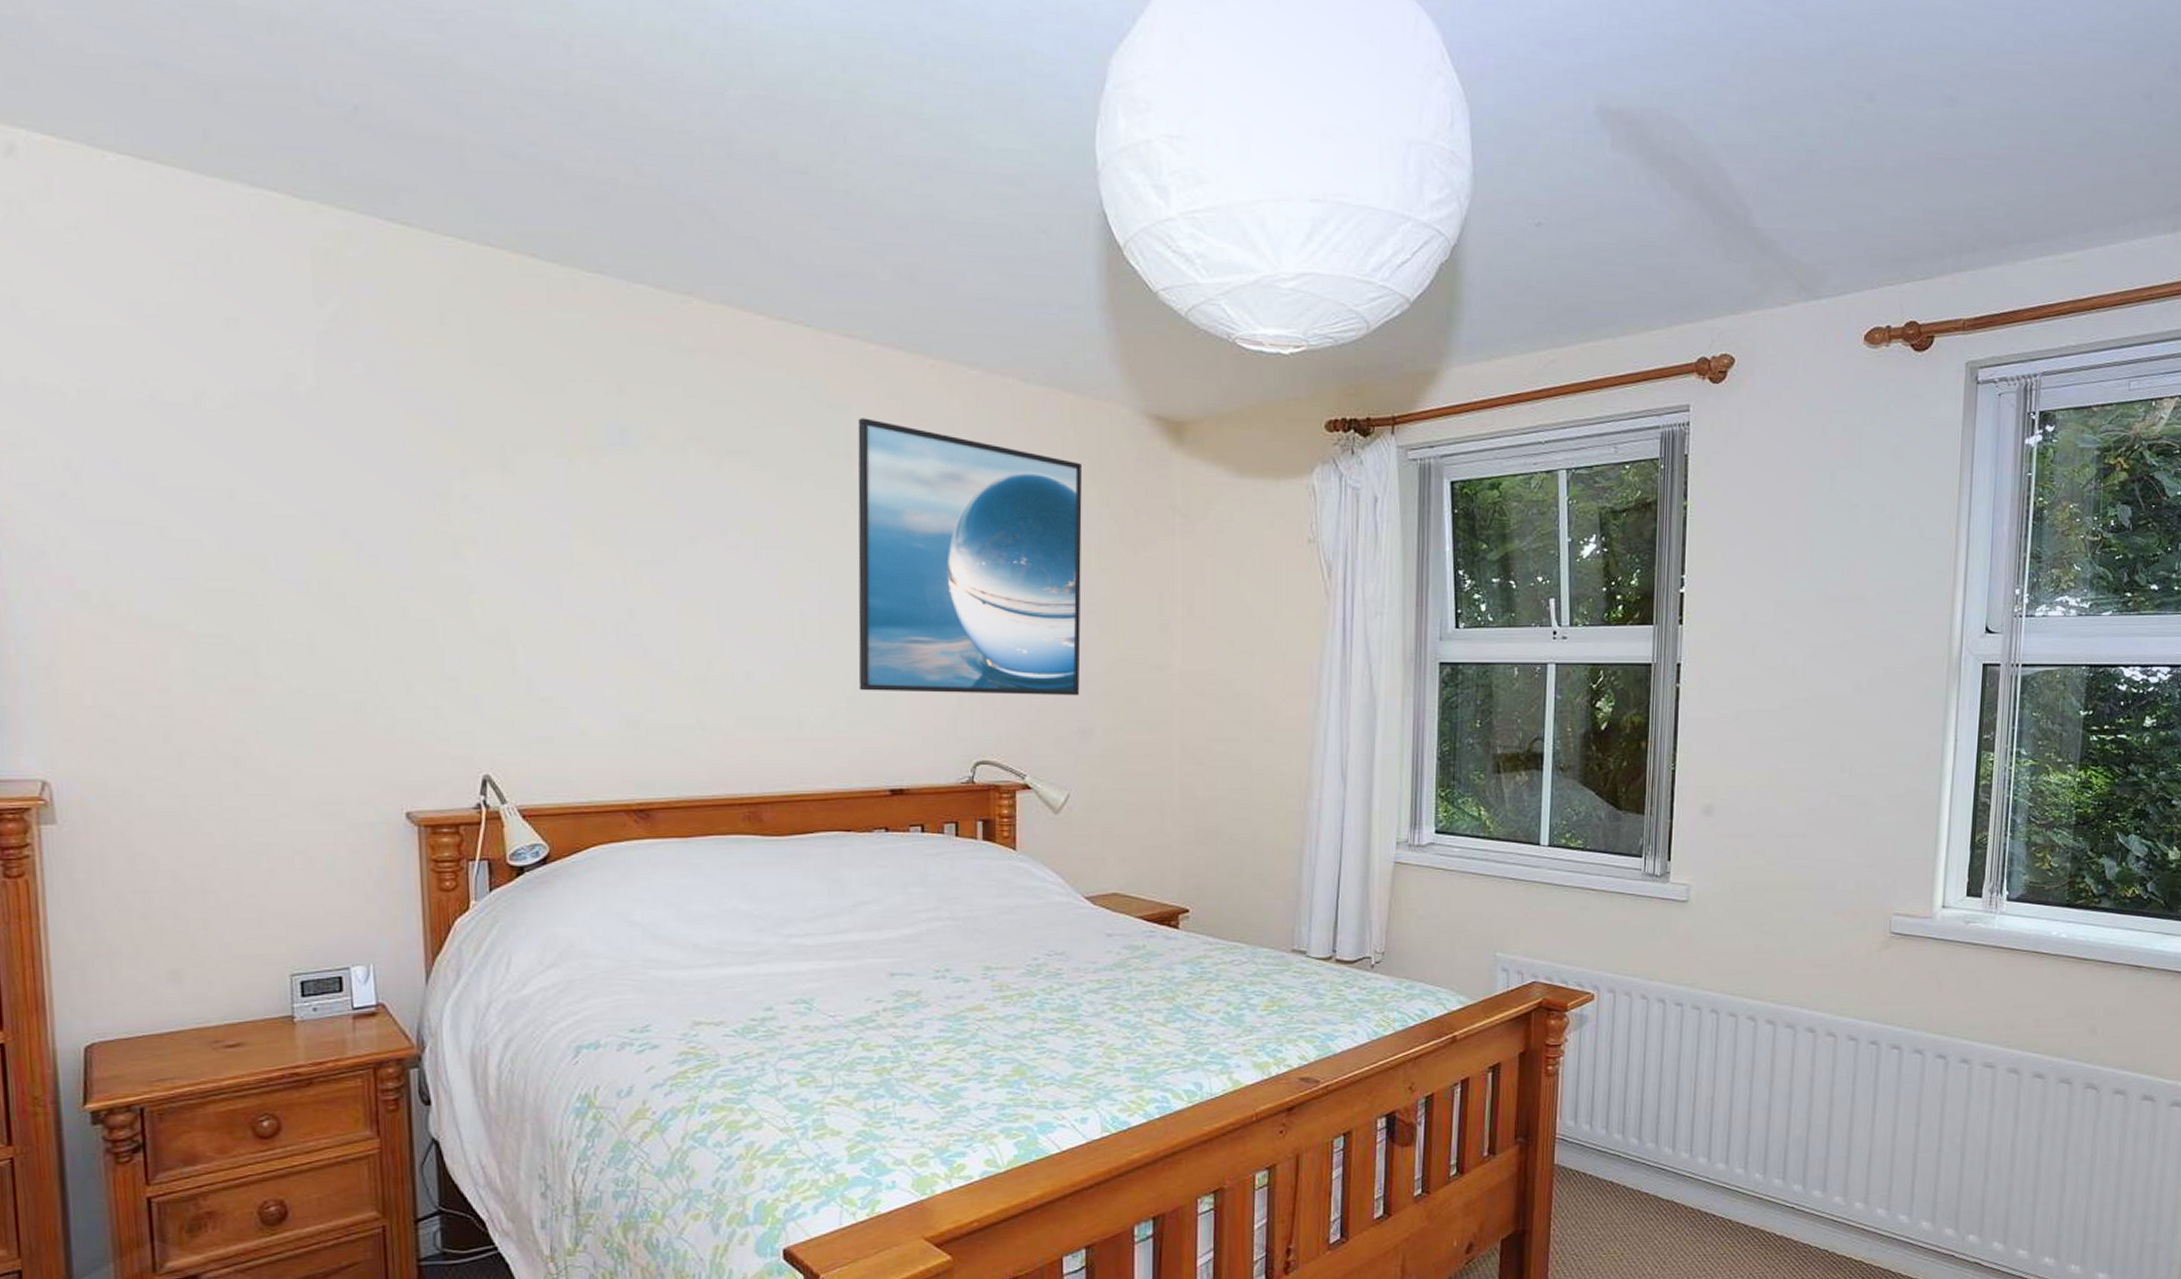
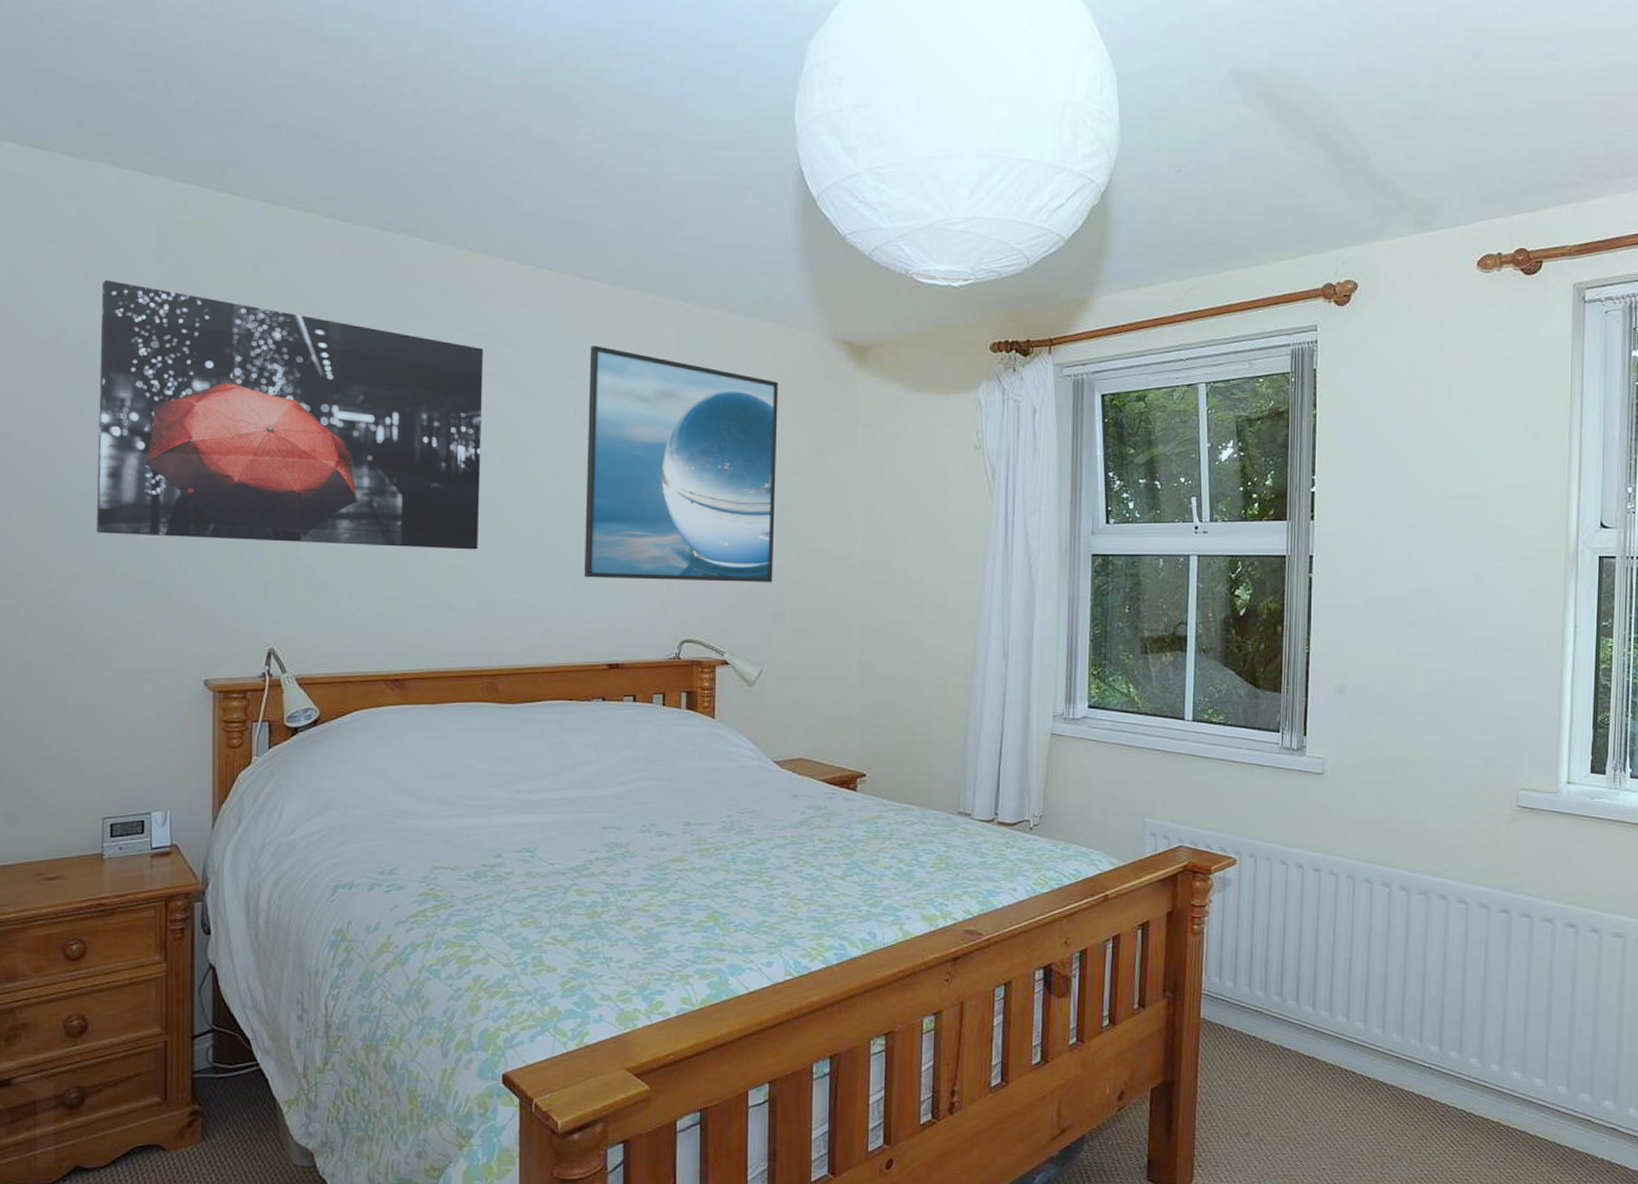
wall art: none [247,330,732,659] -> present [96,280,484,550]

